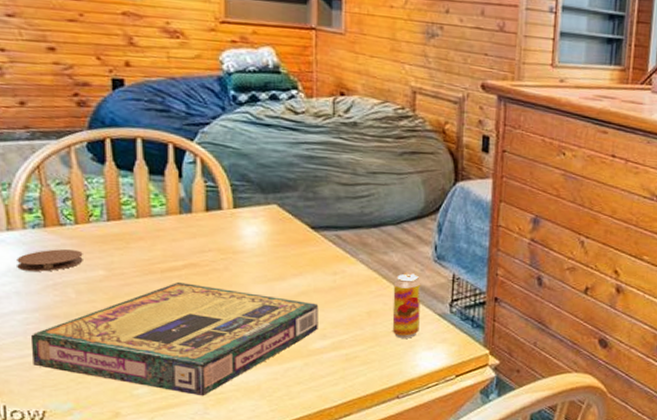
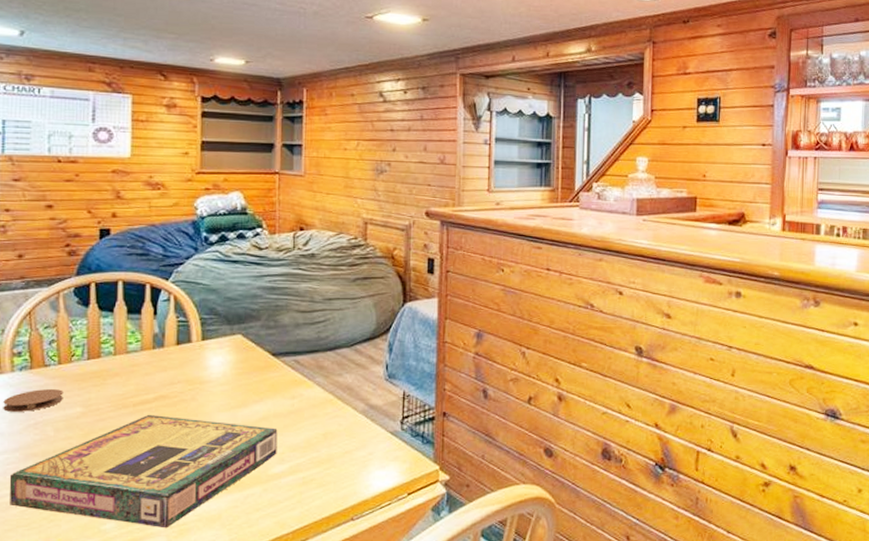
beverage can: present [392,272,421,339] -> none [346,392,374,458]

